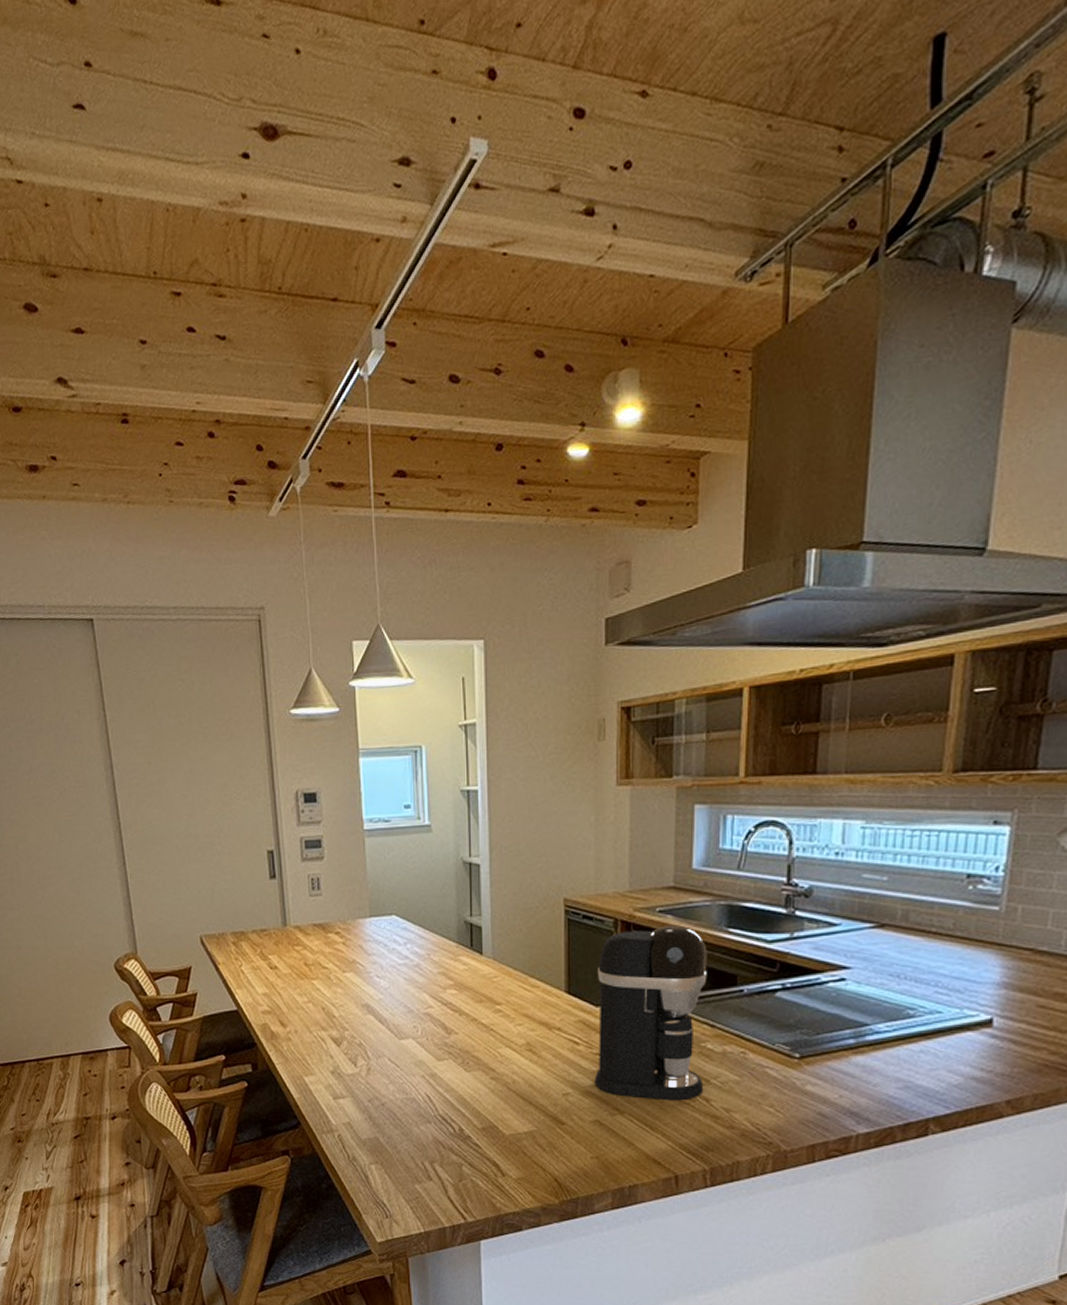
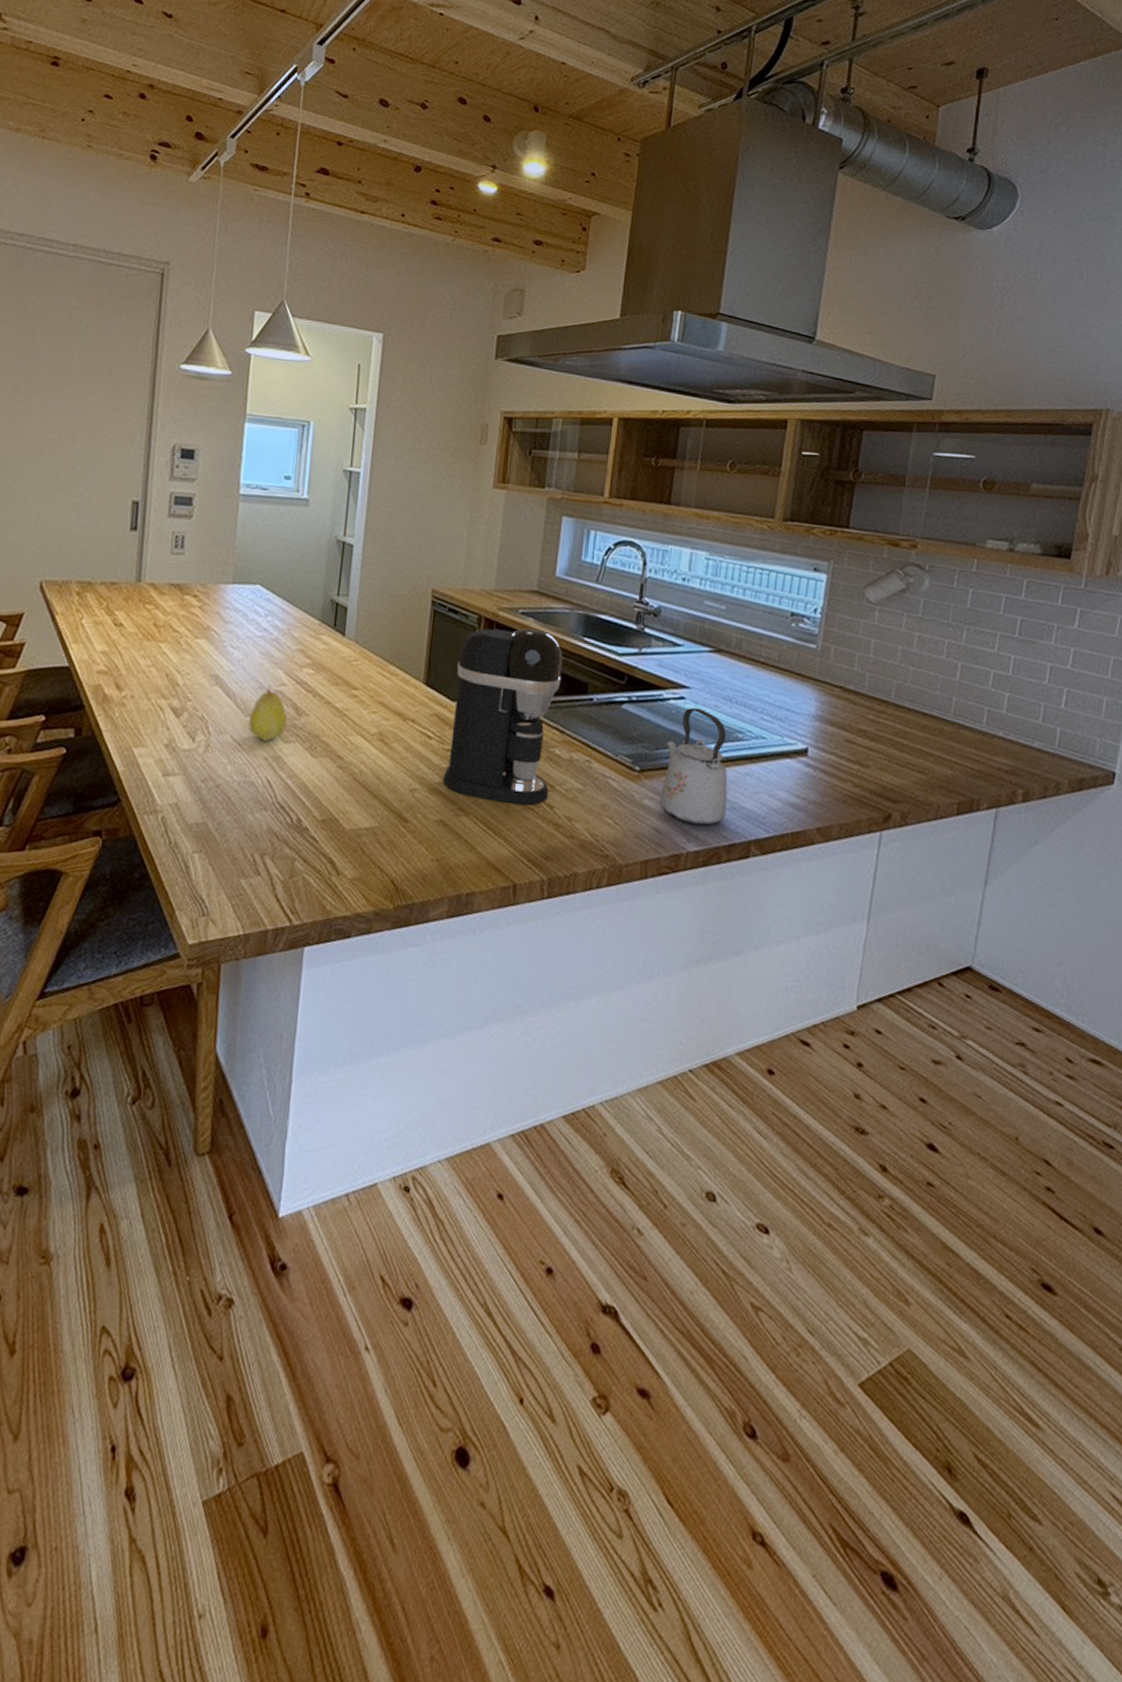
fruit: none [402,1011,439,1061] -> present [248,687,288,742]
kettle: none [823,987,900,1107] -> present [659,707,728,826]

